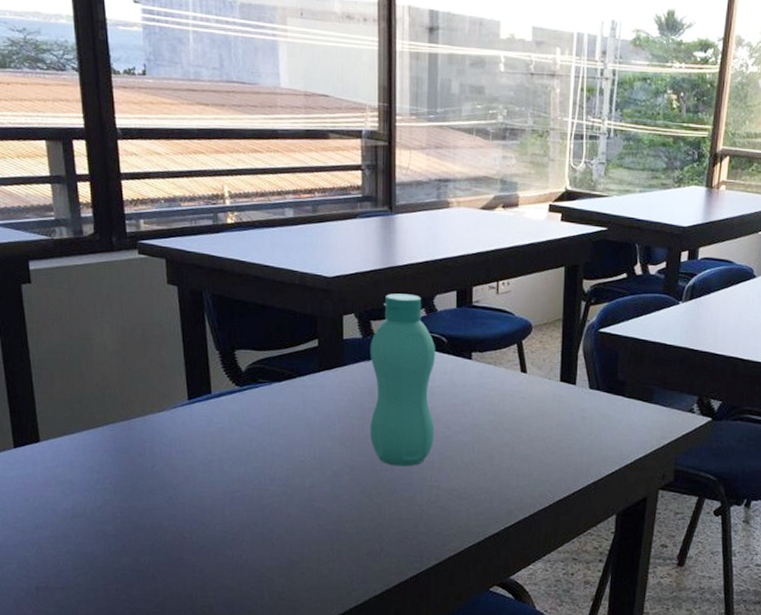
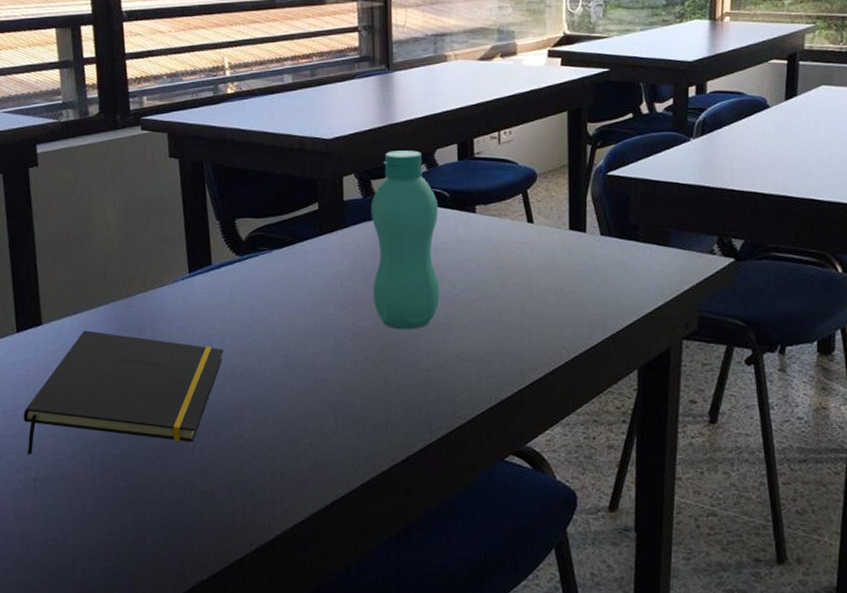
notepad: none [23,449,223,566] -> present [23,330,223,455]

